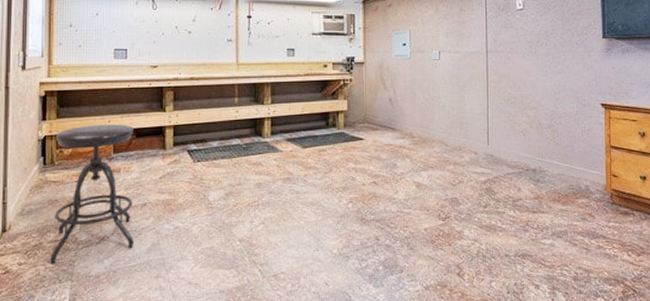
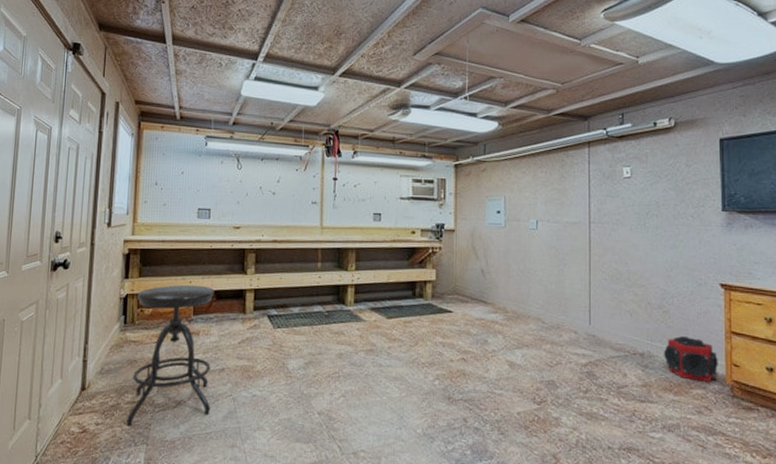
speaker: none [553,152,600,192] -> present [664,336,718,382]

